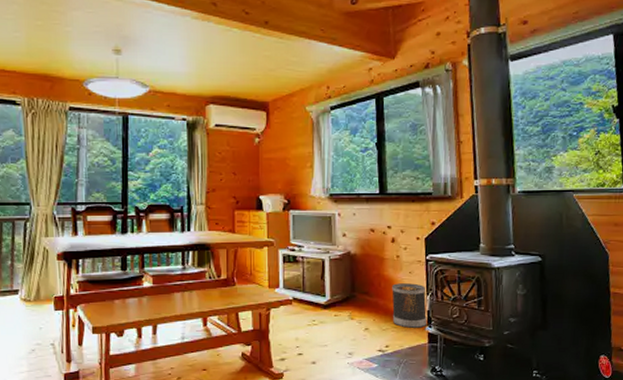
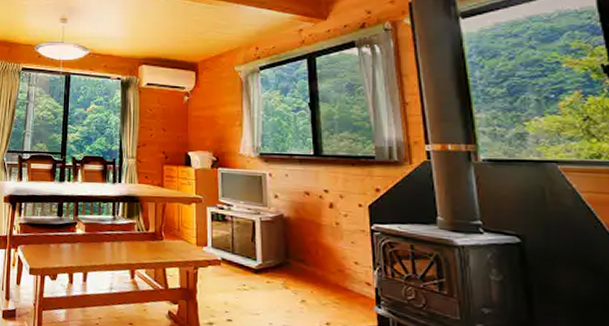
wastebasket: present [392,283,428,329] -> none [331,253,376,308]

